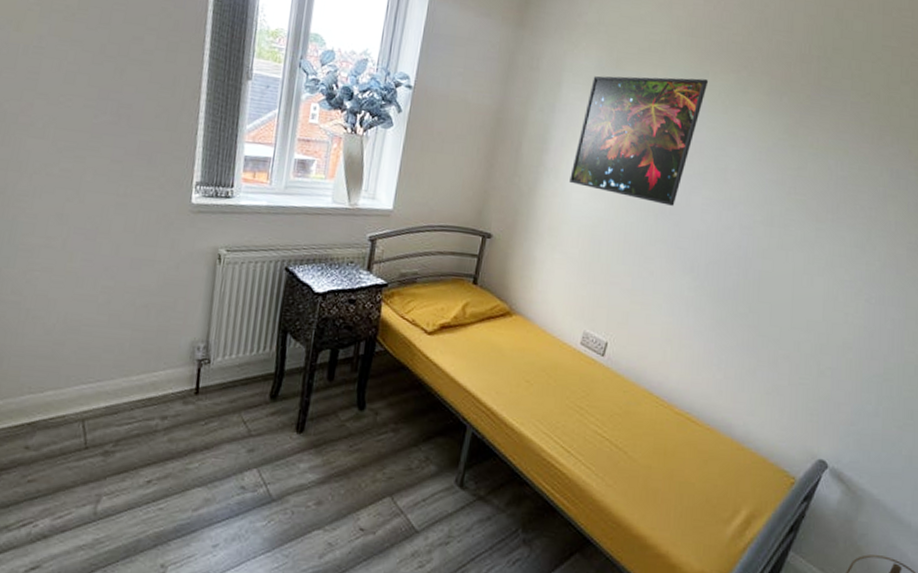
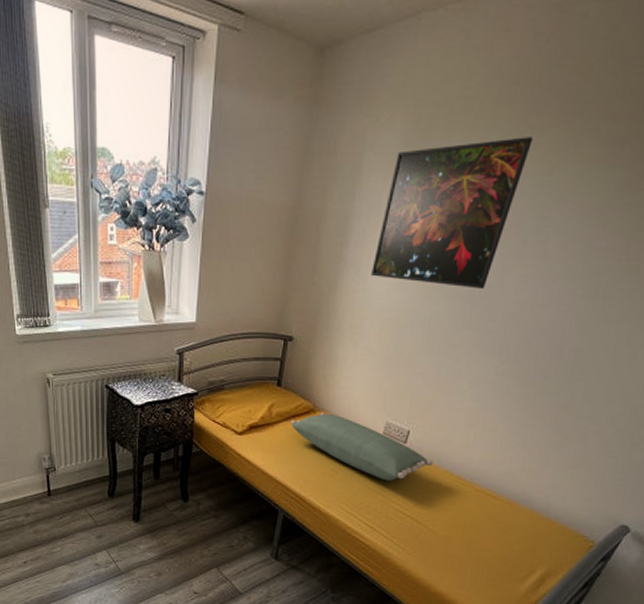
pillow: none [484,315,633,398] -> present [290,412,434,481]

